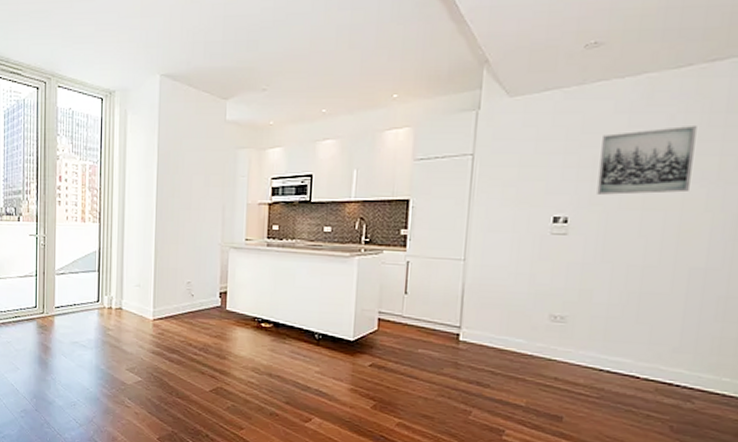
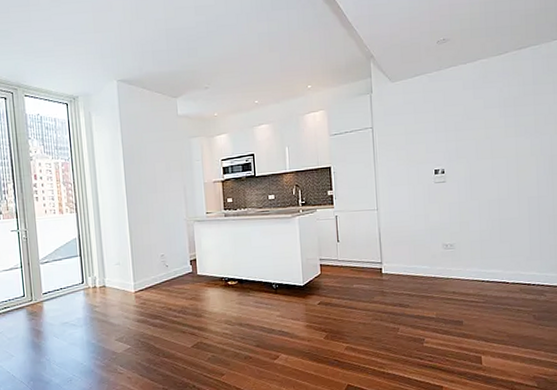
wall art: present [597,126,697,195] -> none [459,95,519,150]

